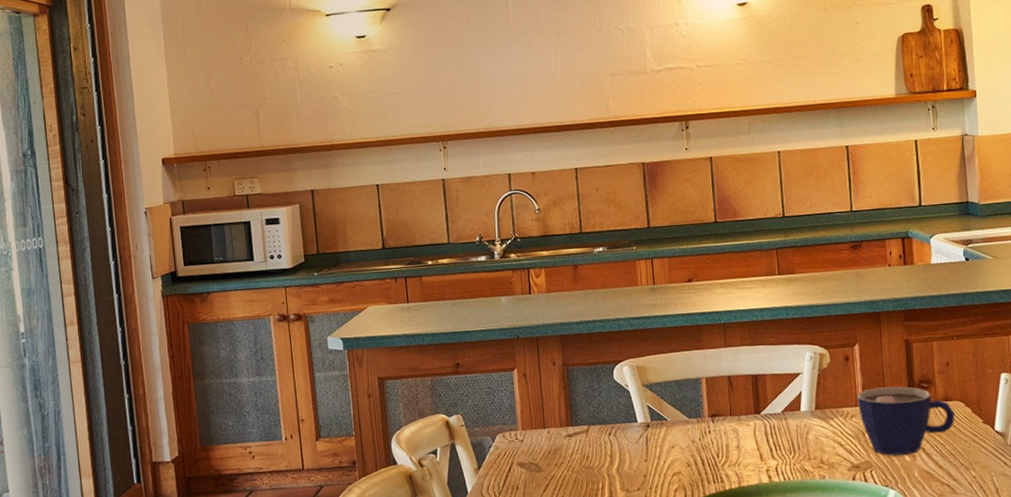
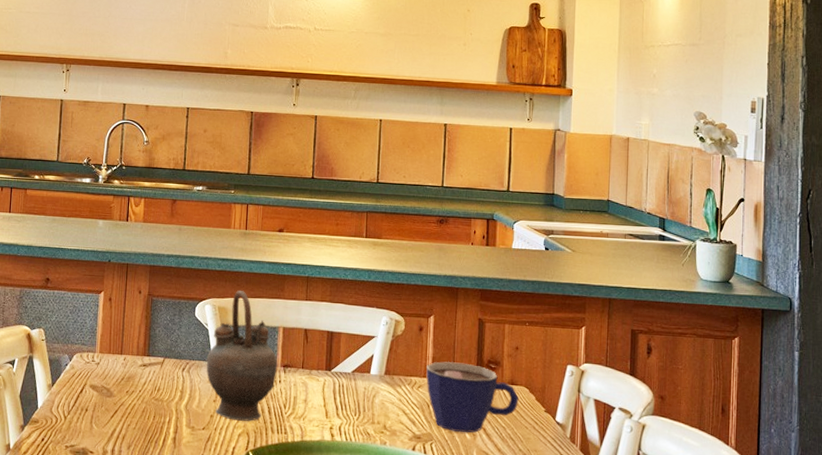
teapot: none [631,347,706,477] -> present [206,291,278,422]

